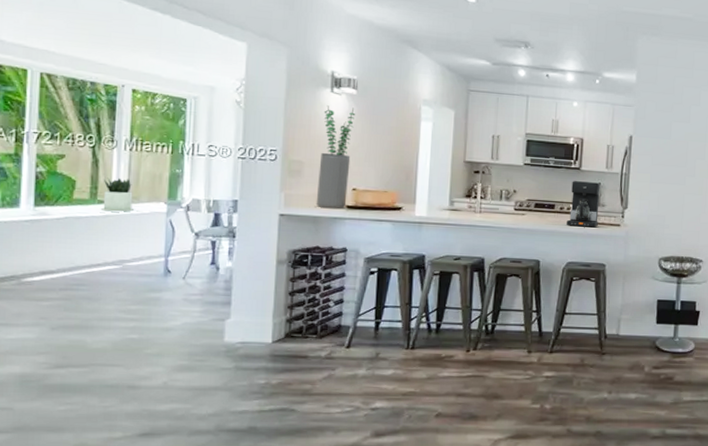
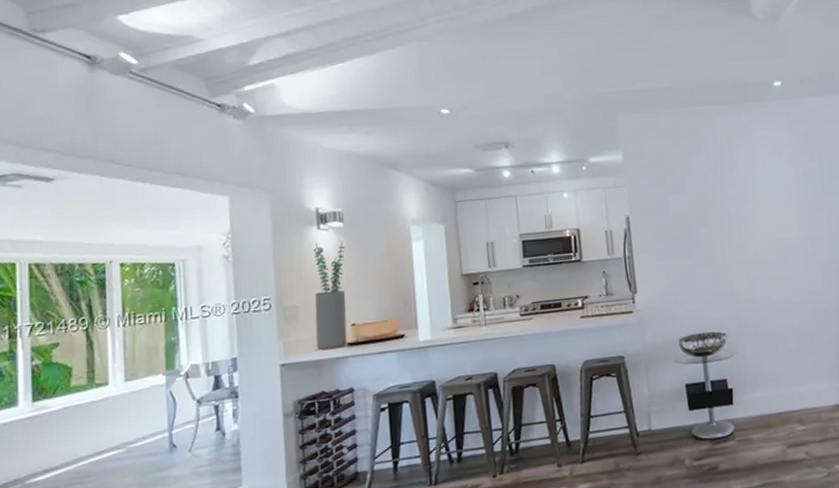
planter: present [101,177,135,212] -> none [100,356,134,394]
coffee maker: present [567,181,601,228] -> none [575,271,609,323]

